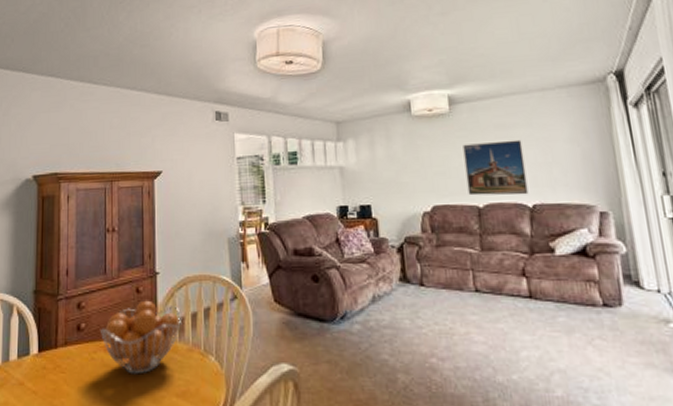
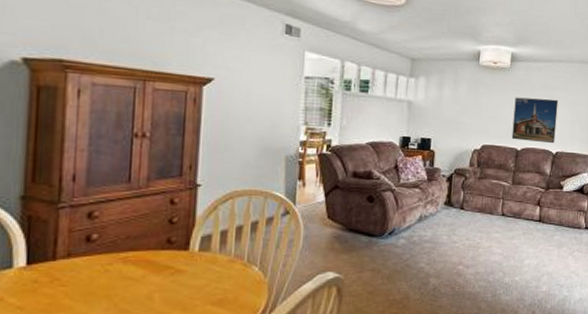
fruit basket: present [101,300,181,375] -> none [119,212,224,285]

